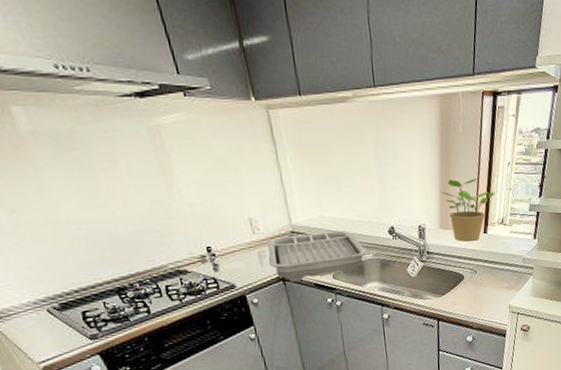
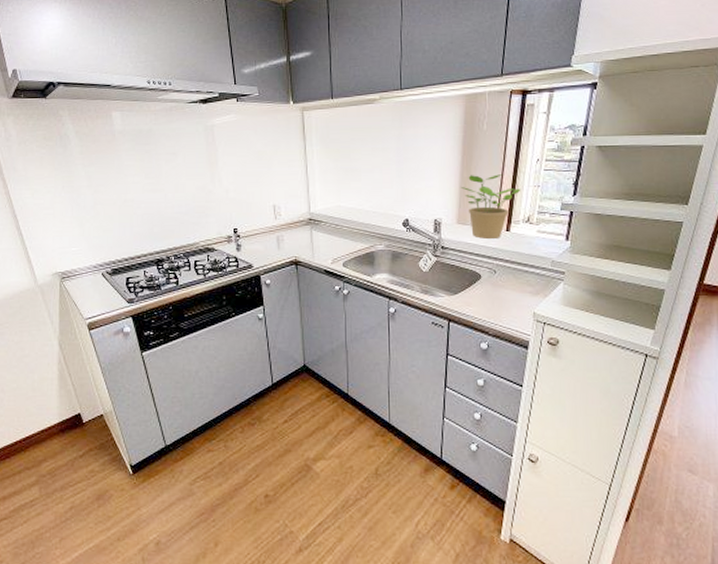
dish rack: present [267,230,367,282] -> none [286,220,378,267]

